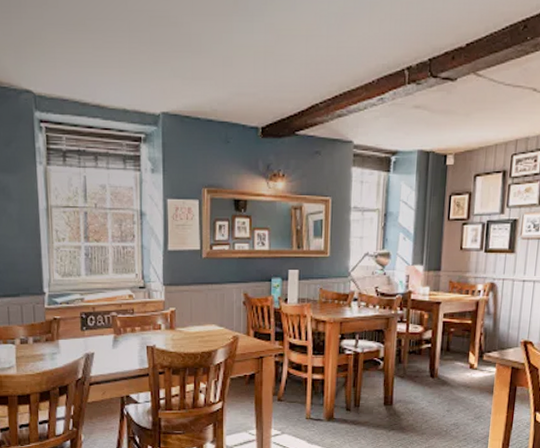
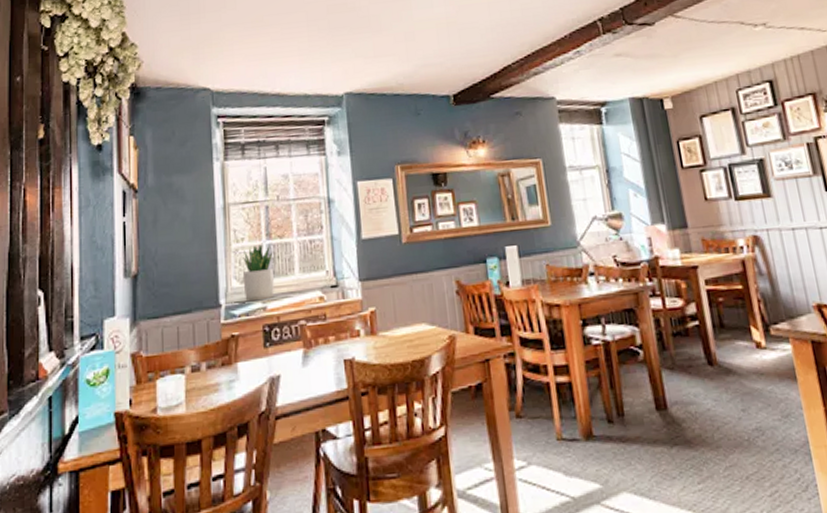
planter: none [64,244,91,293] -> present [243,243,275,302]

